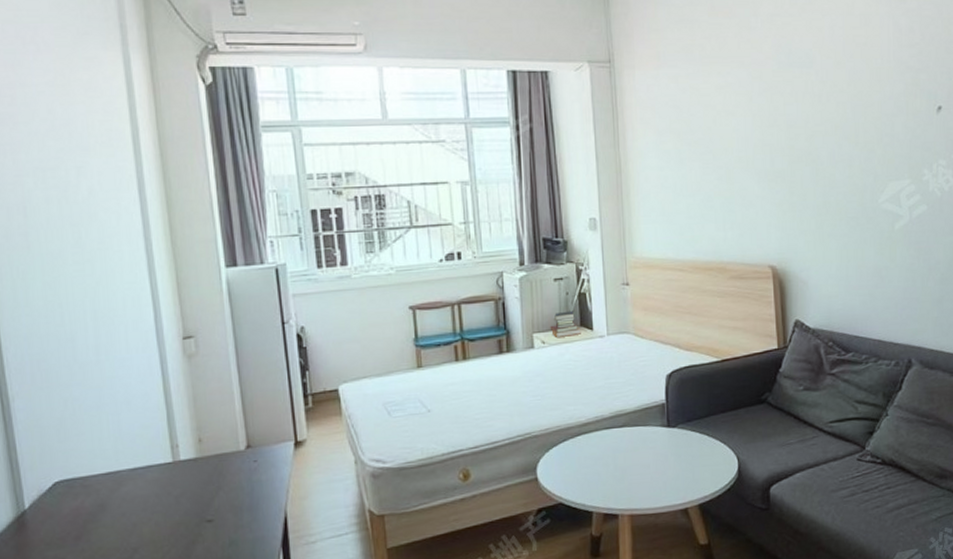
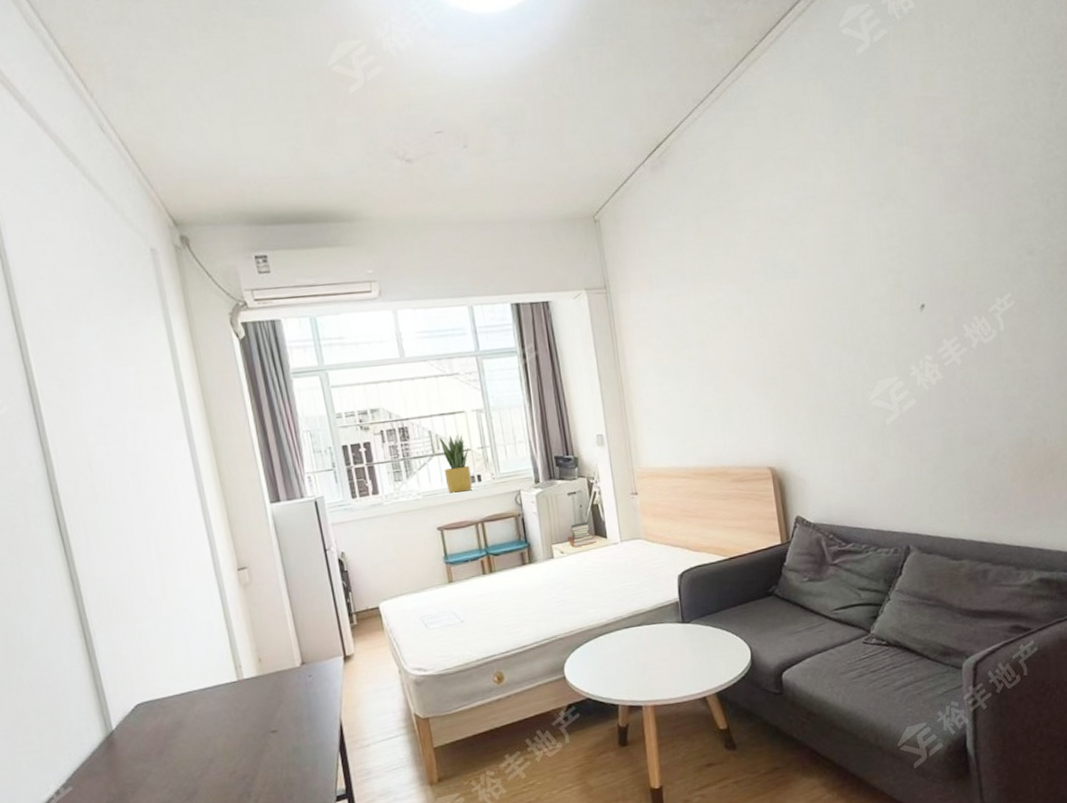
planter: none [418,206,451,270] -> present [438,433,472,493]

